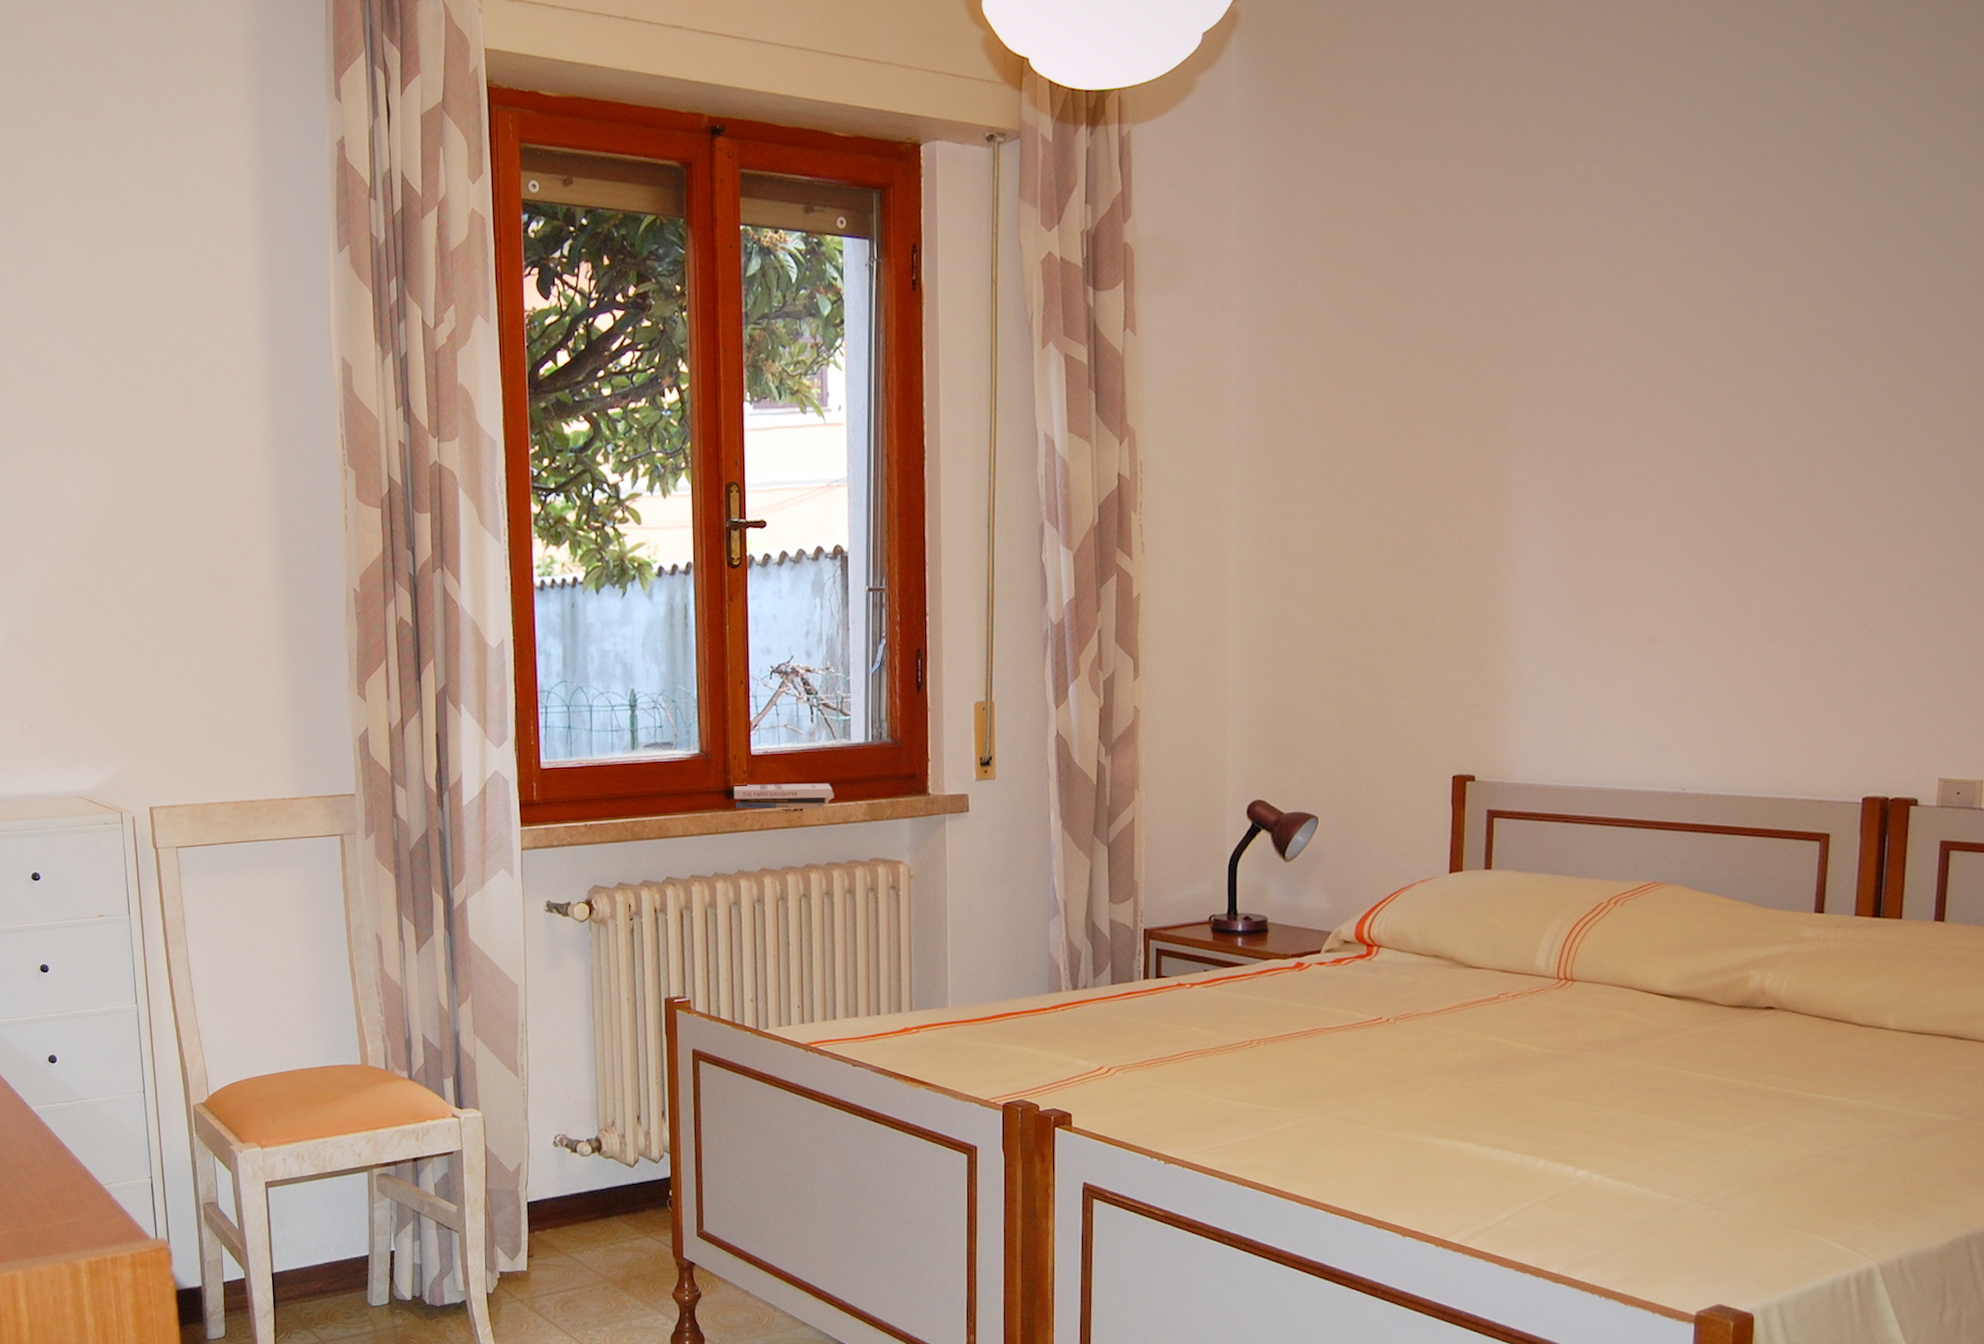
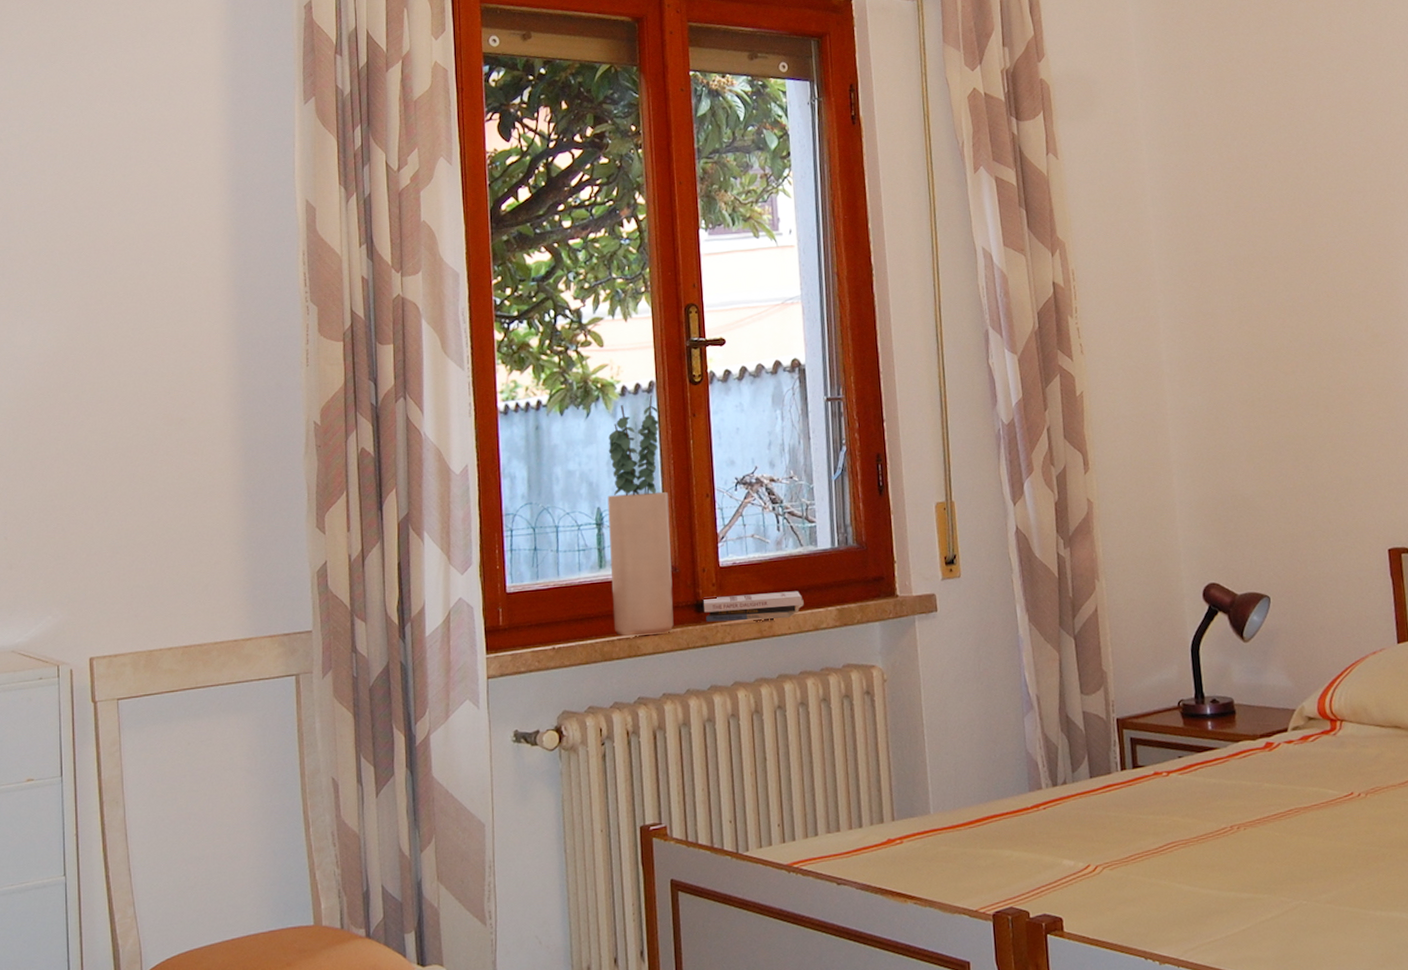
vase: none [641,576,704,818] -> present [607,394,674,637]

